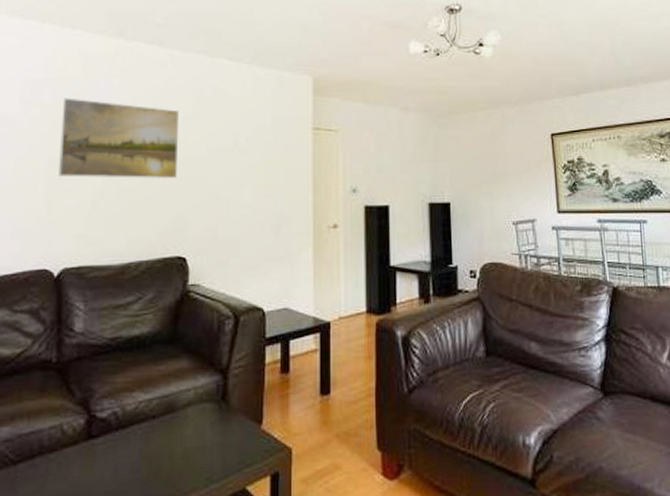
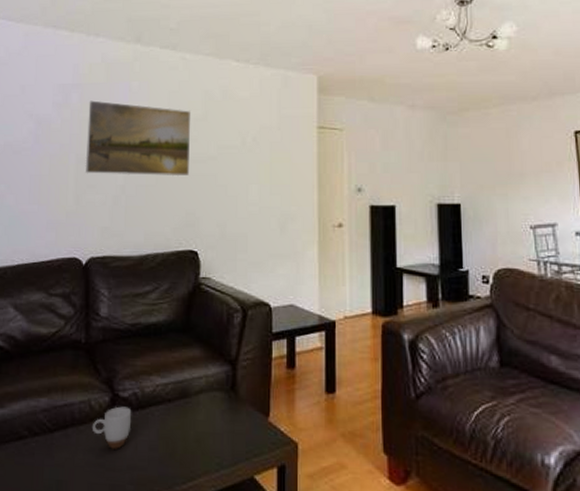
mug: none [63,428,111,477] -> present [91,406,132,450]

